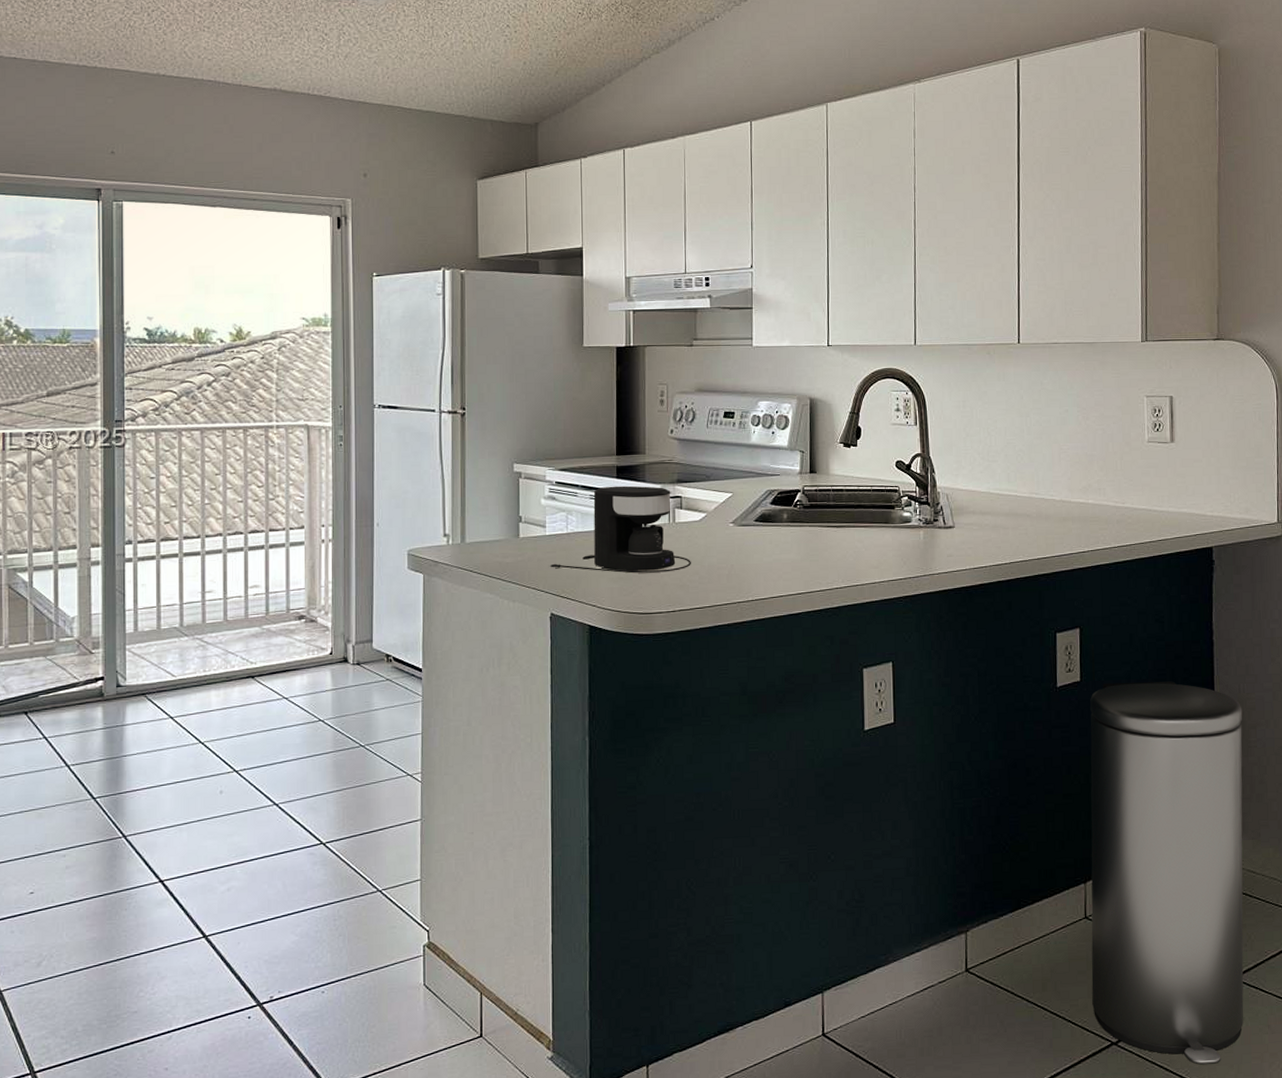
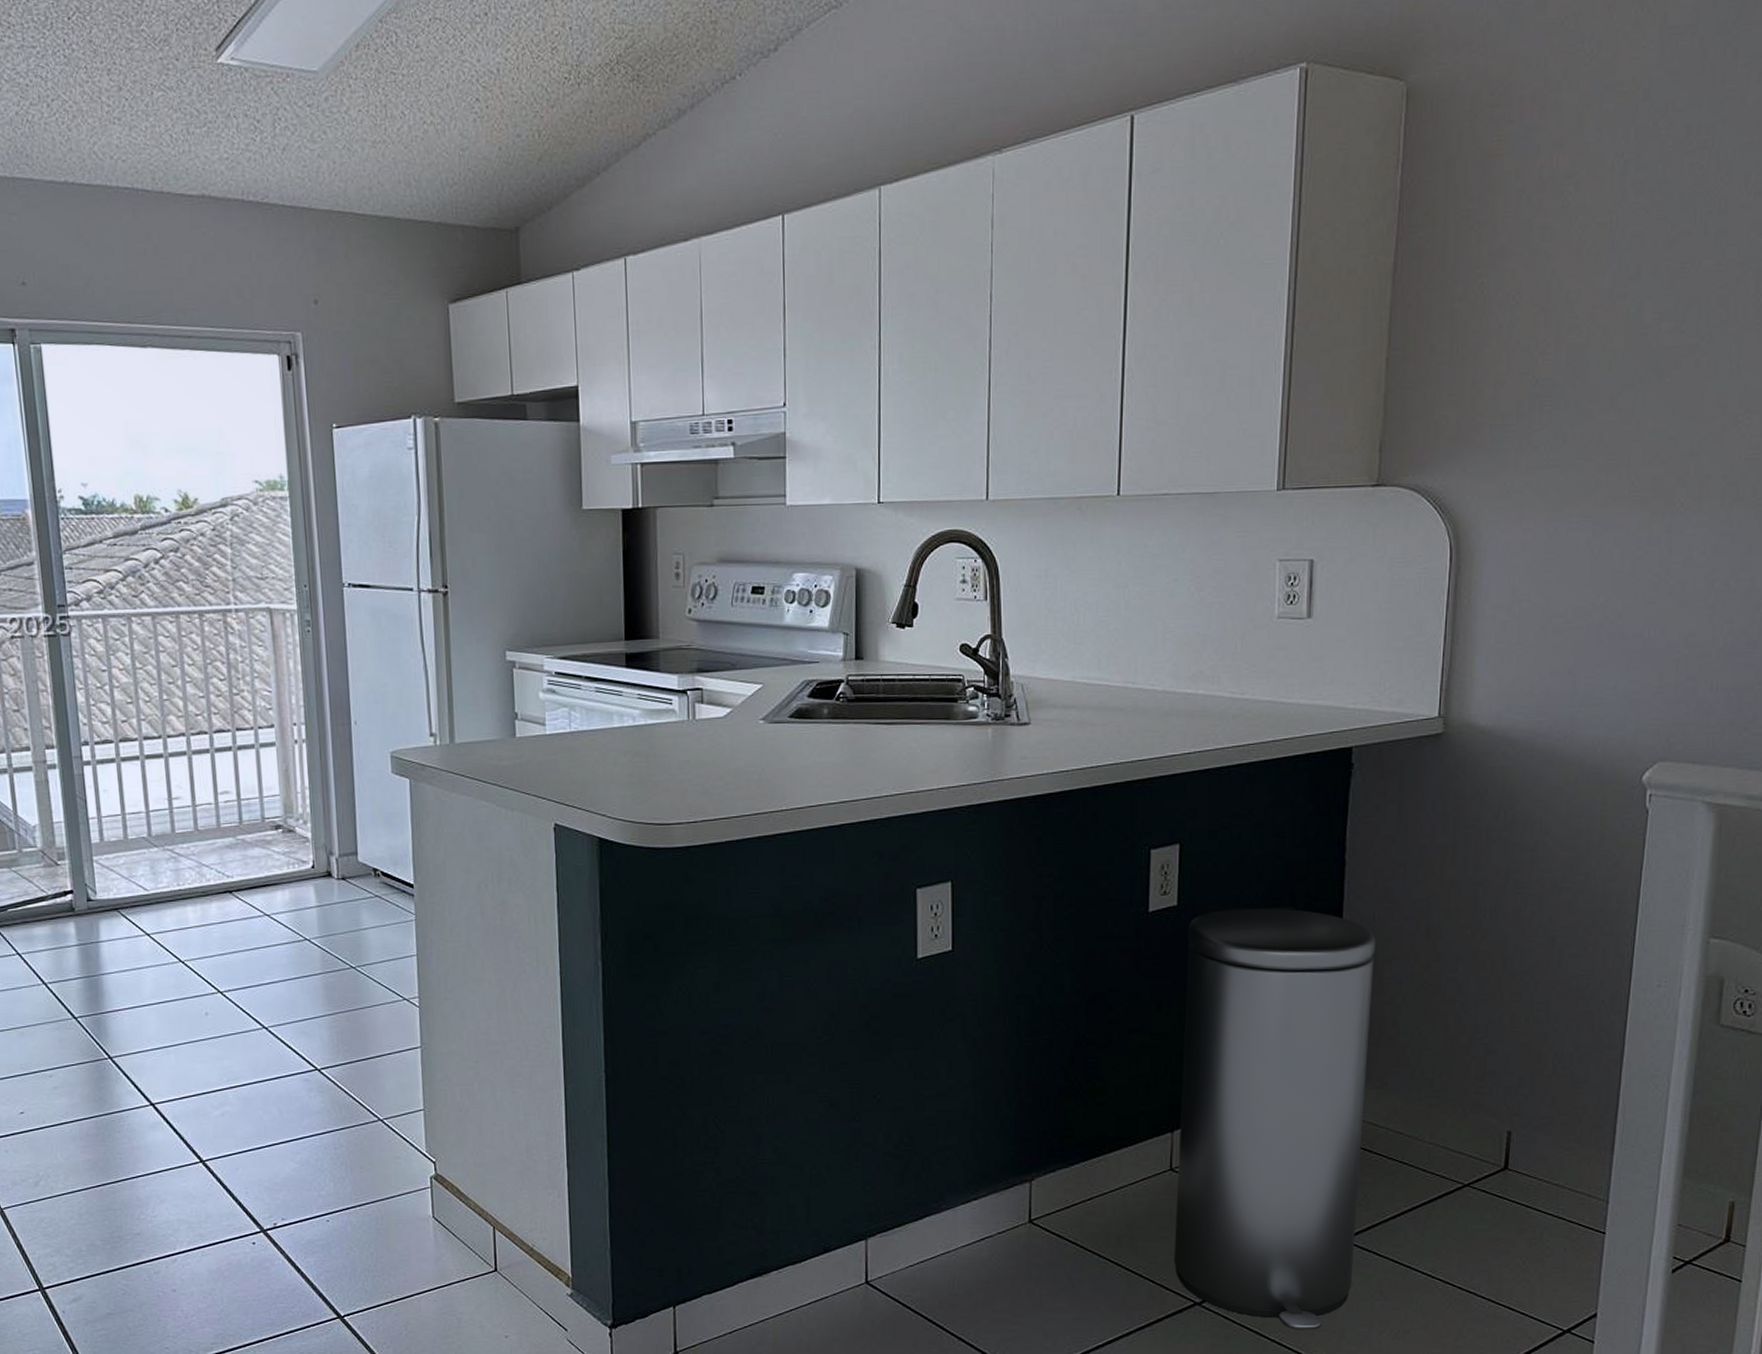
coffee maker: present [548,485,691,574] -> none [550,676,715,779]

